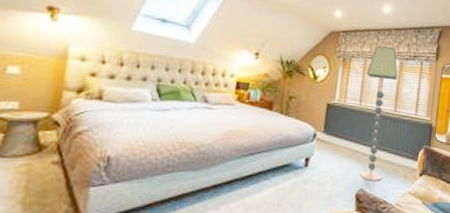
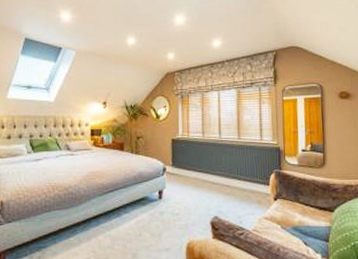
floor lamp: present [359,45,398,181] -> none [206,78,237,208]

